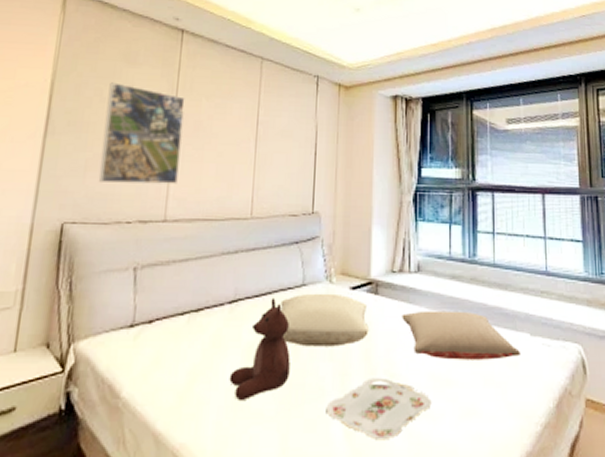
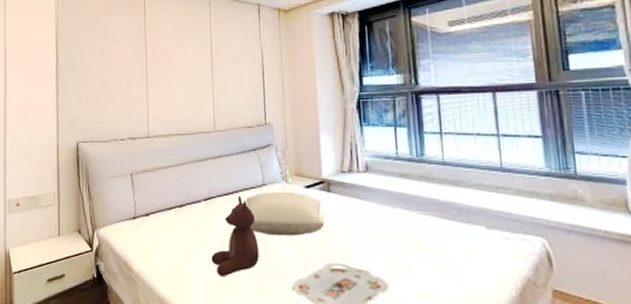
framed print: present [98,82,185,184] -> none [96,31,154,110]
pillow: present [402,310,522,360] -> none [354,205,478,250]

